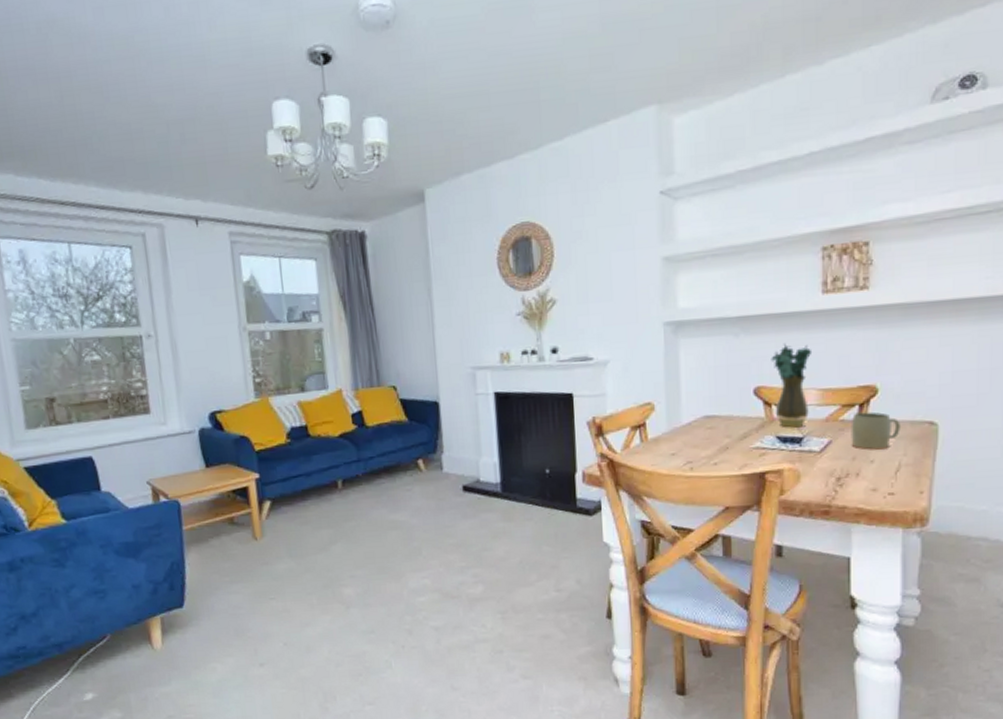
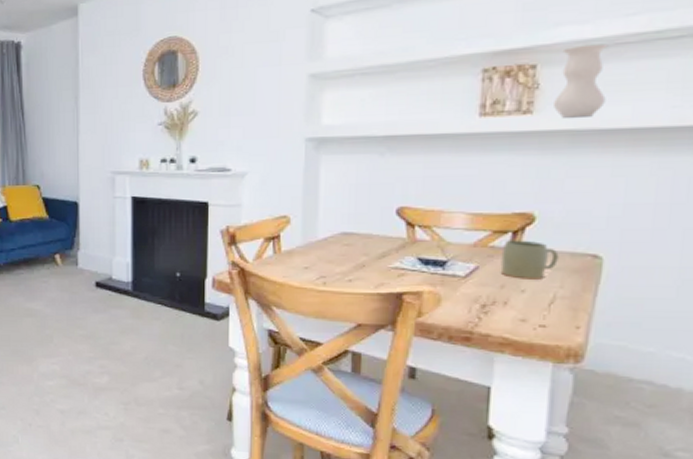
vase: present [771,343,813,429] -> none [417,165,464,252]
vase: none [887,220,930,293] -> present [554,43,609,119]

